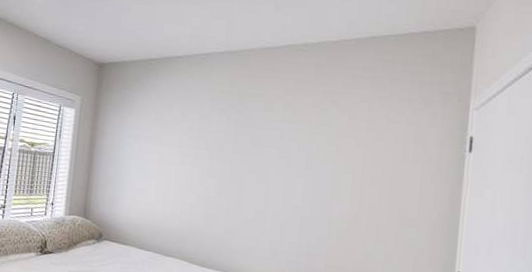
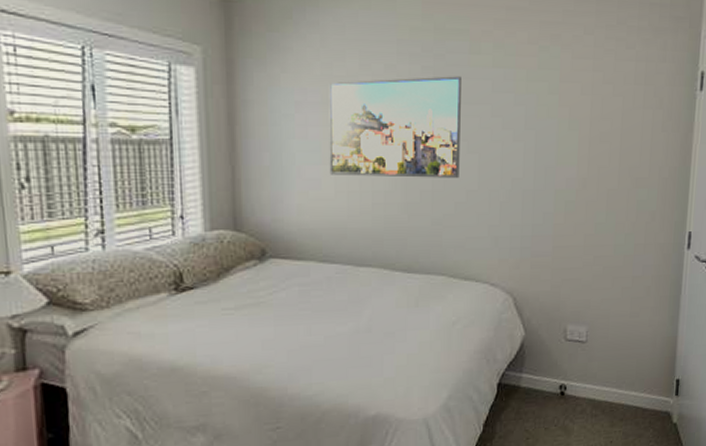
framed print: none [152,124,256,200] -> present [328,76,461,178]

